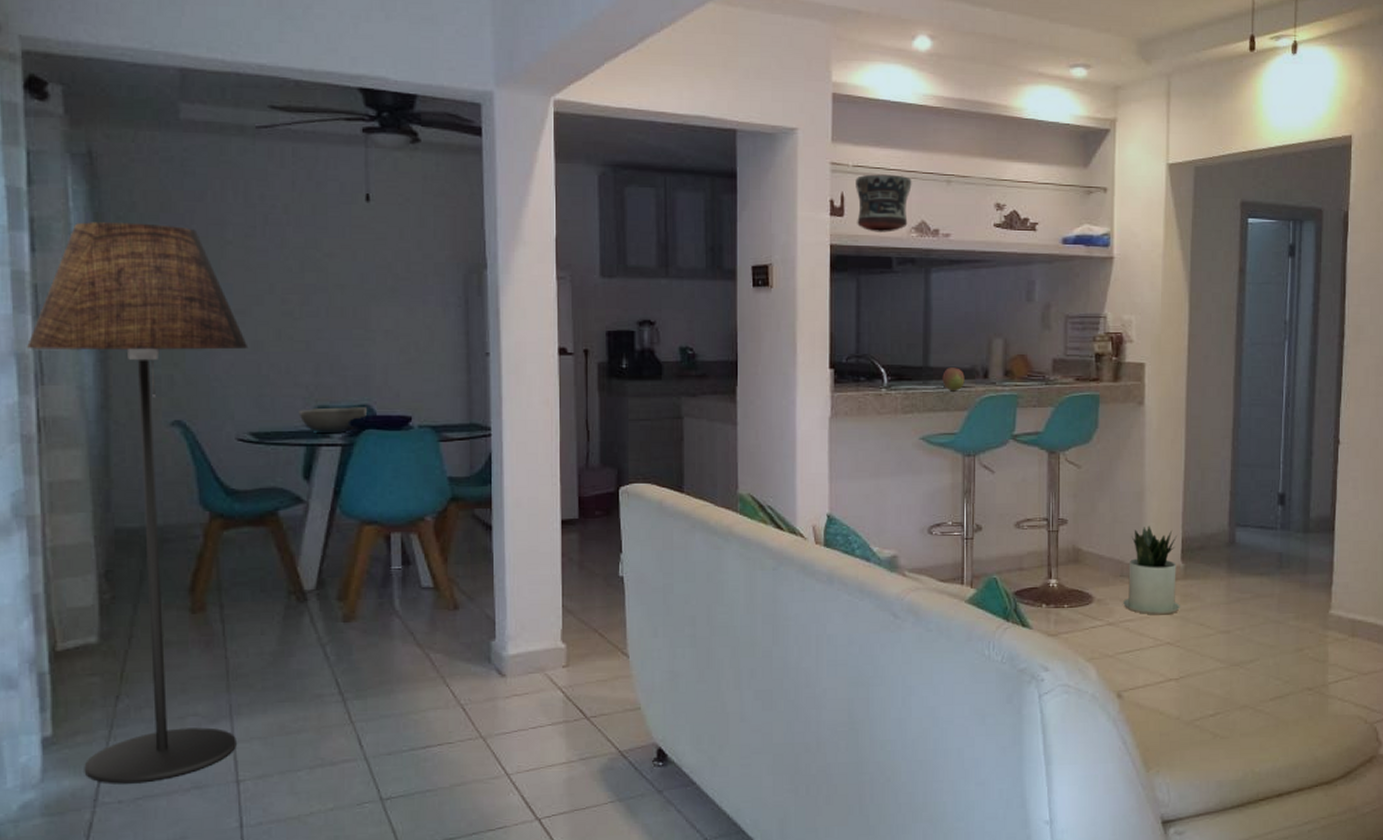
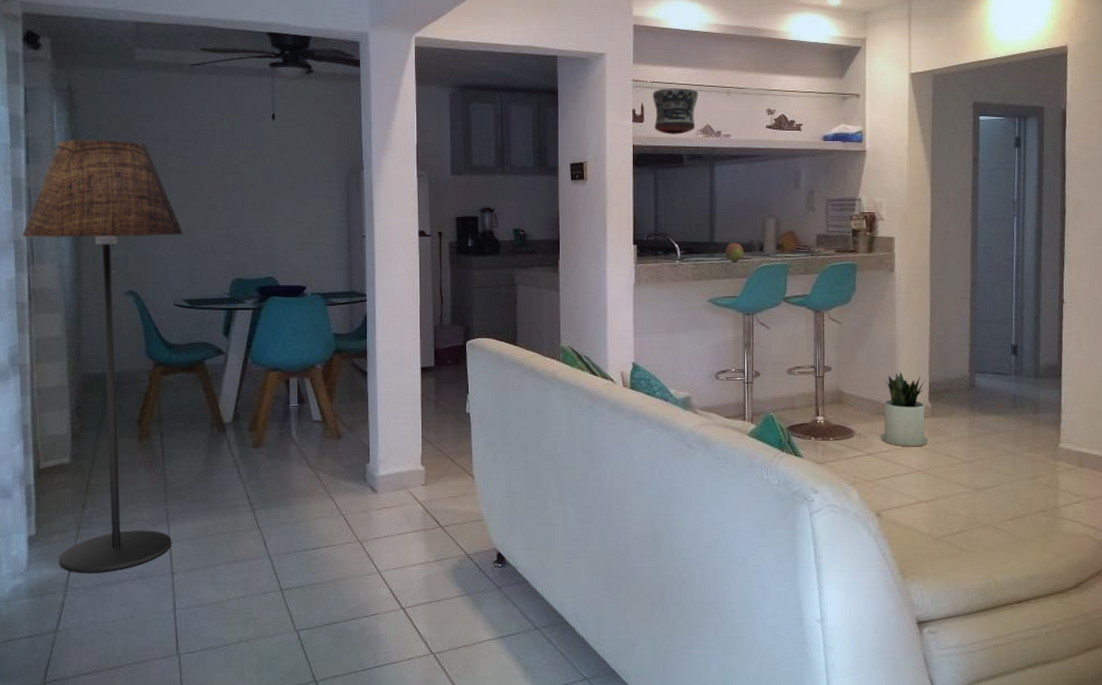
bowl: present [299,407,368,433] -> none [221,279,273,299]

